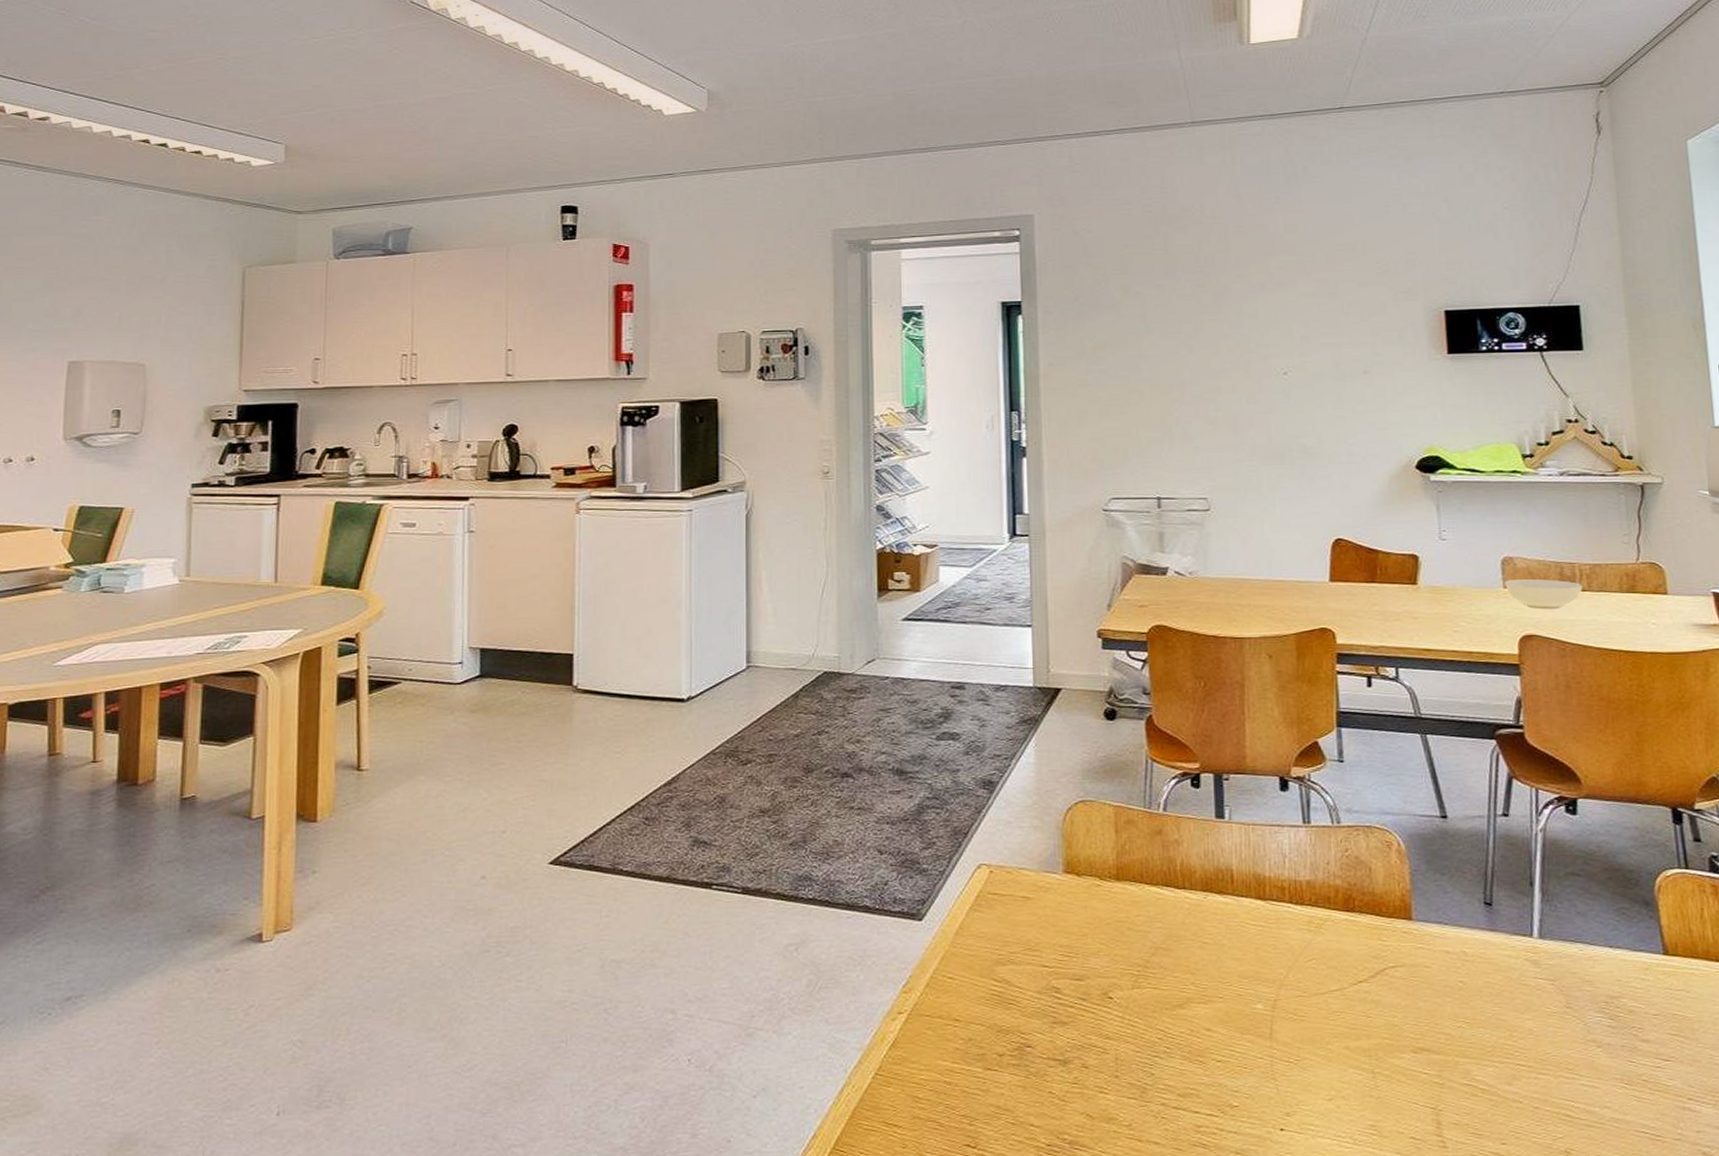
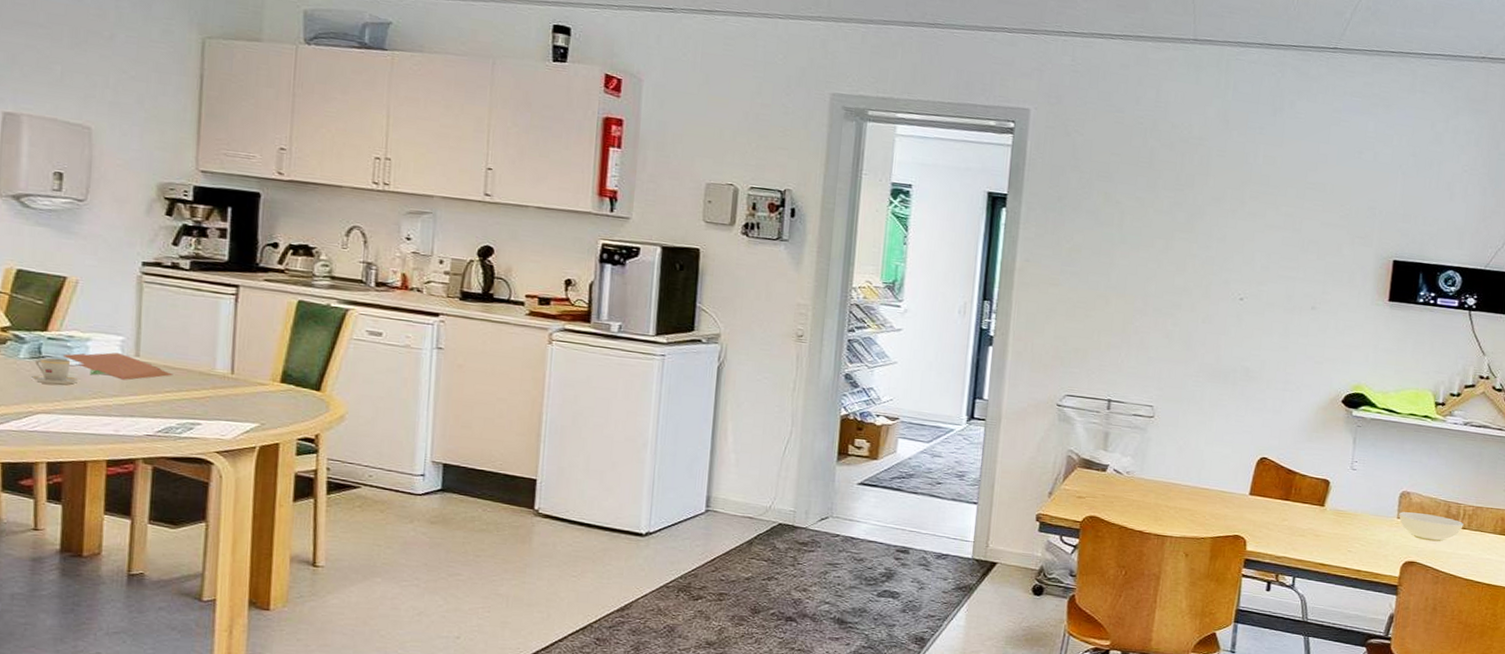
teacup: none [91,587,136,615] -> present [31,357,81,385]
papers: none [121,575,221,601] -> present [64,352,173,380]

